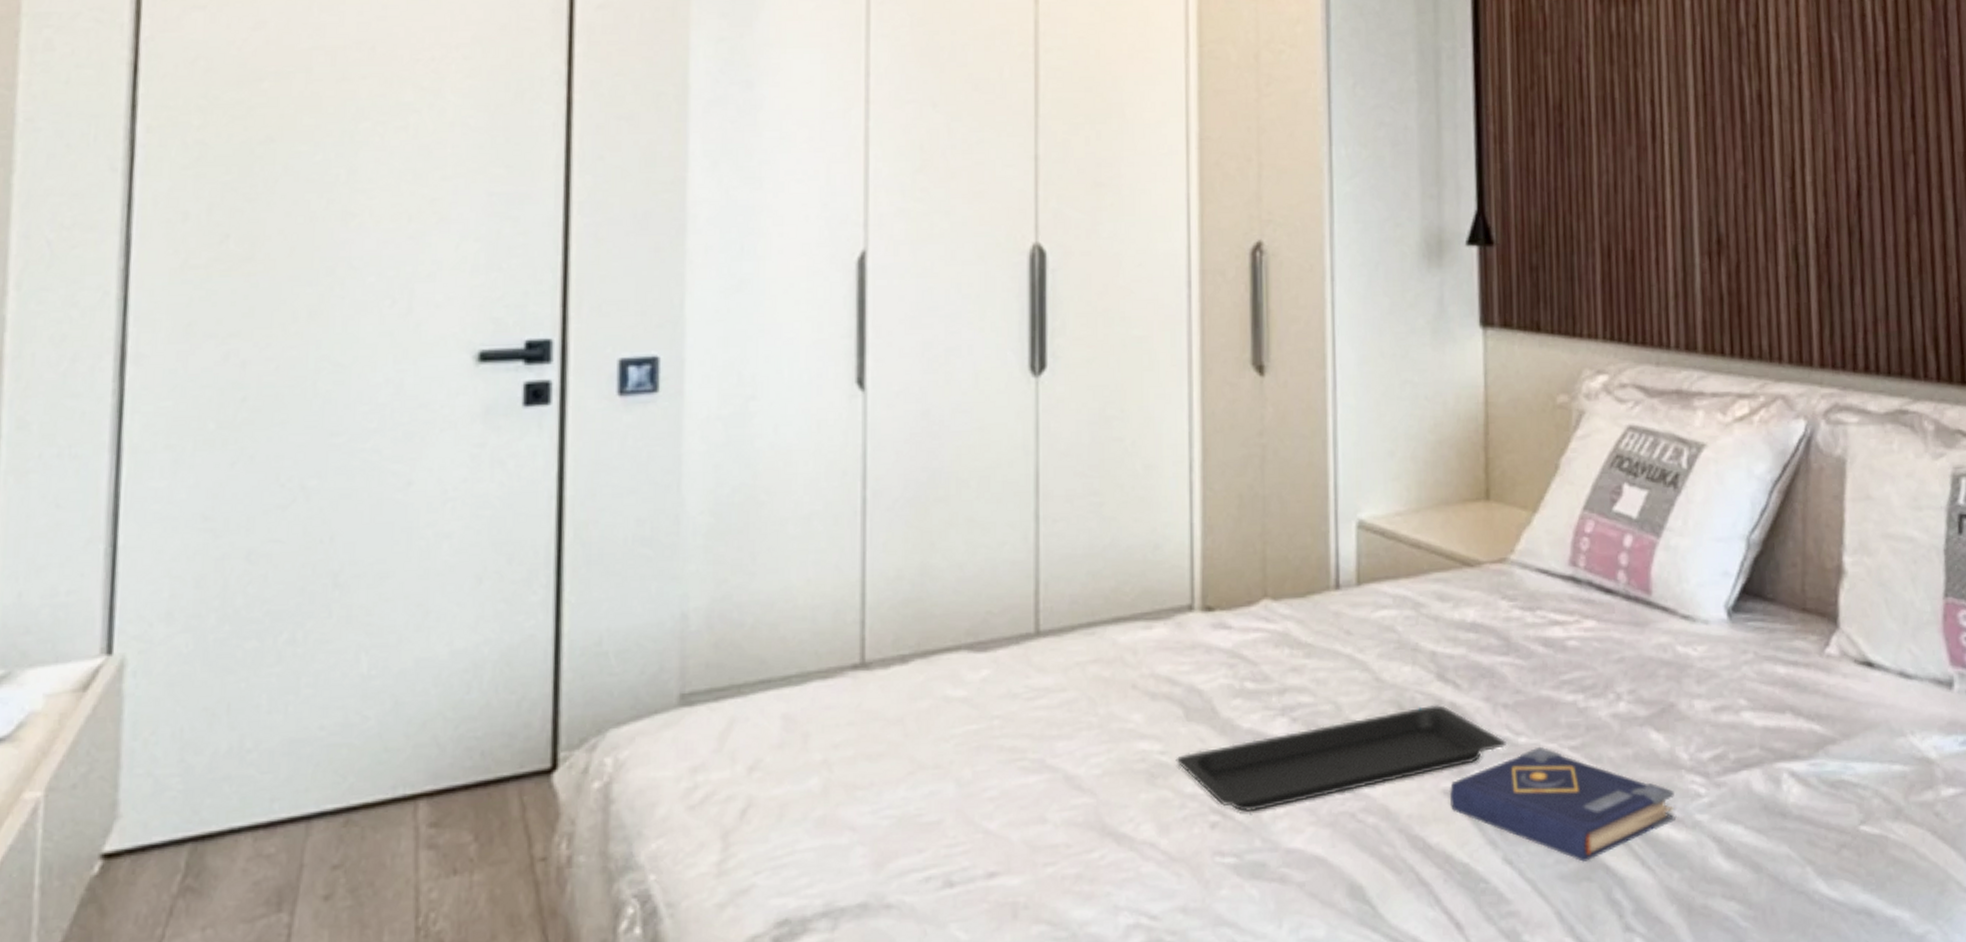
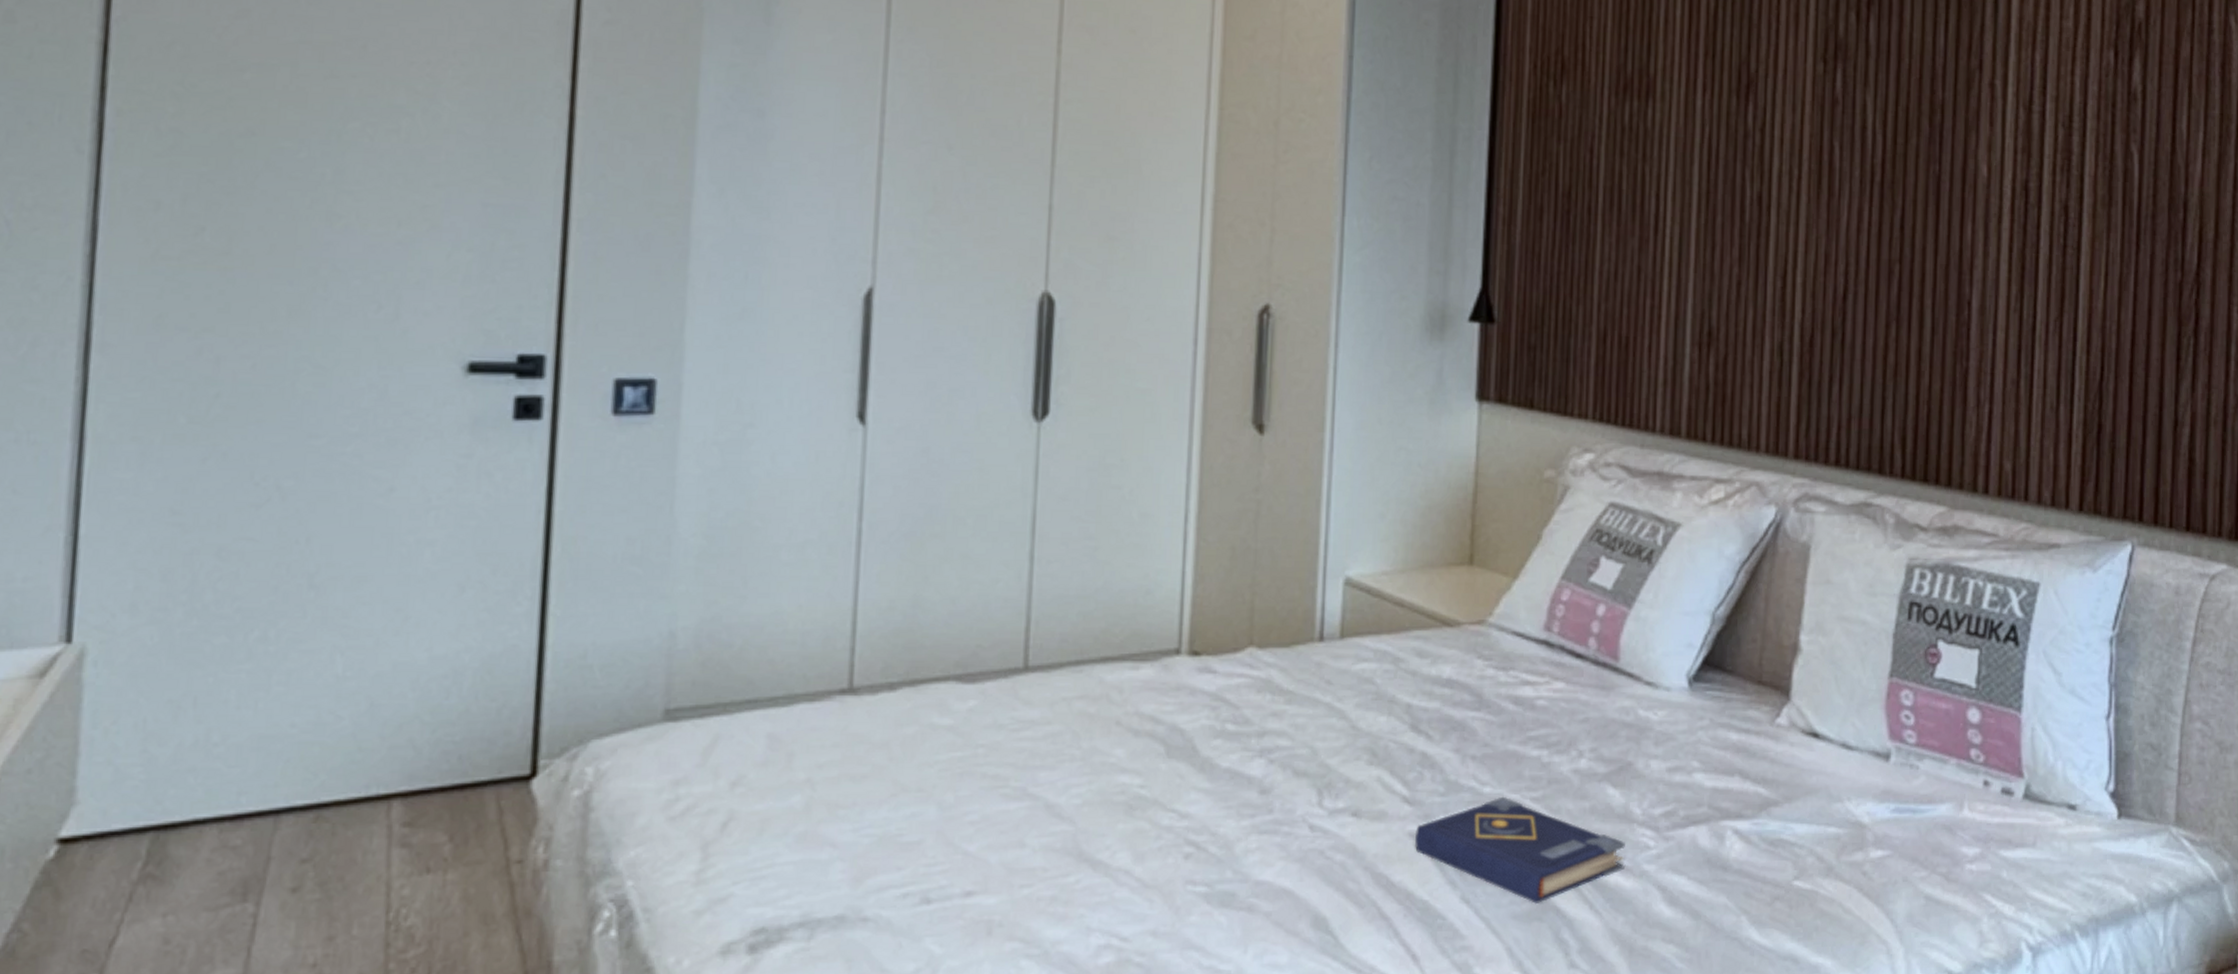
serving tray: present [1176,704,1506,813] -> none [1154,753,1472,846]

